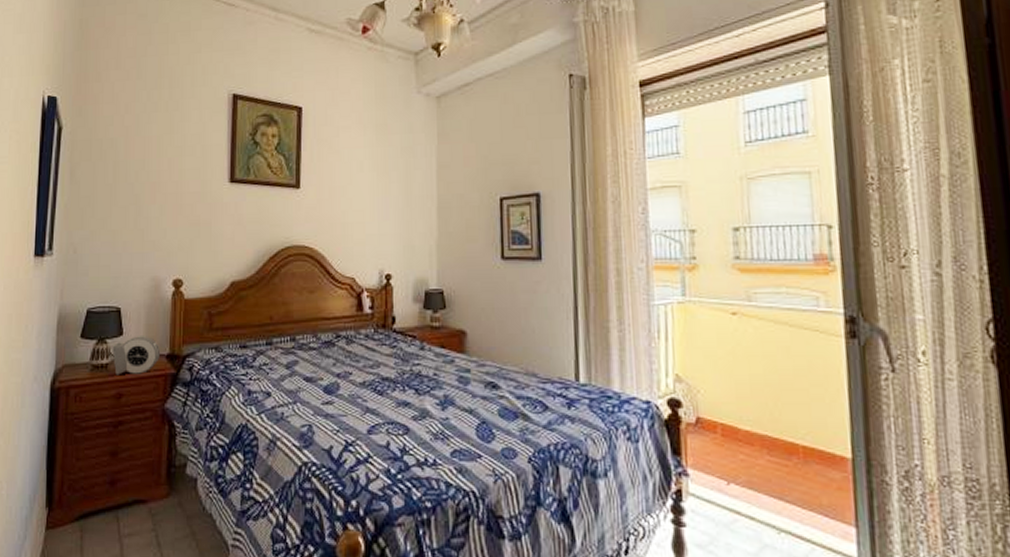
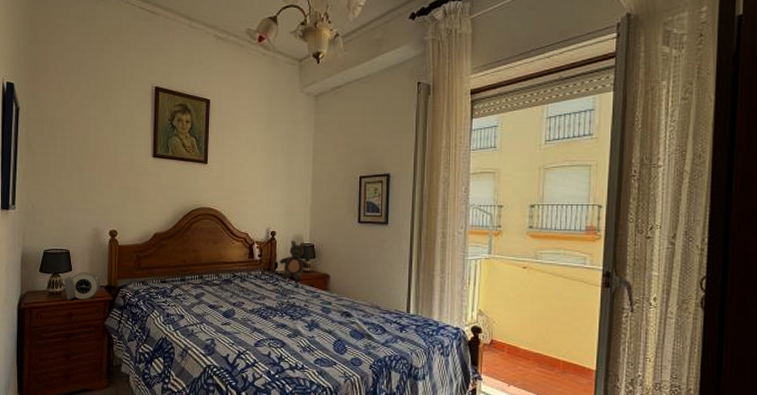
teddy bear: none [398,286,438,342] -> present [280,241,309,282]

